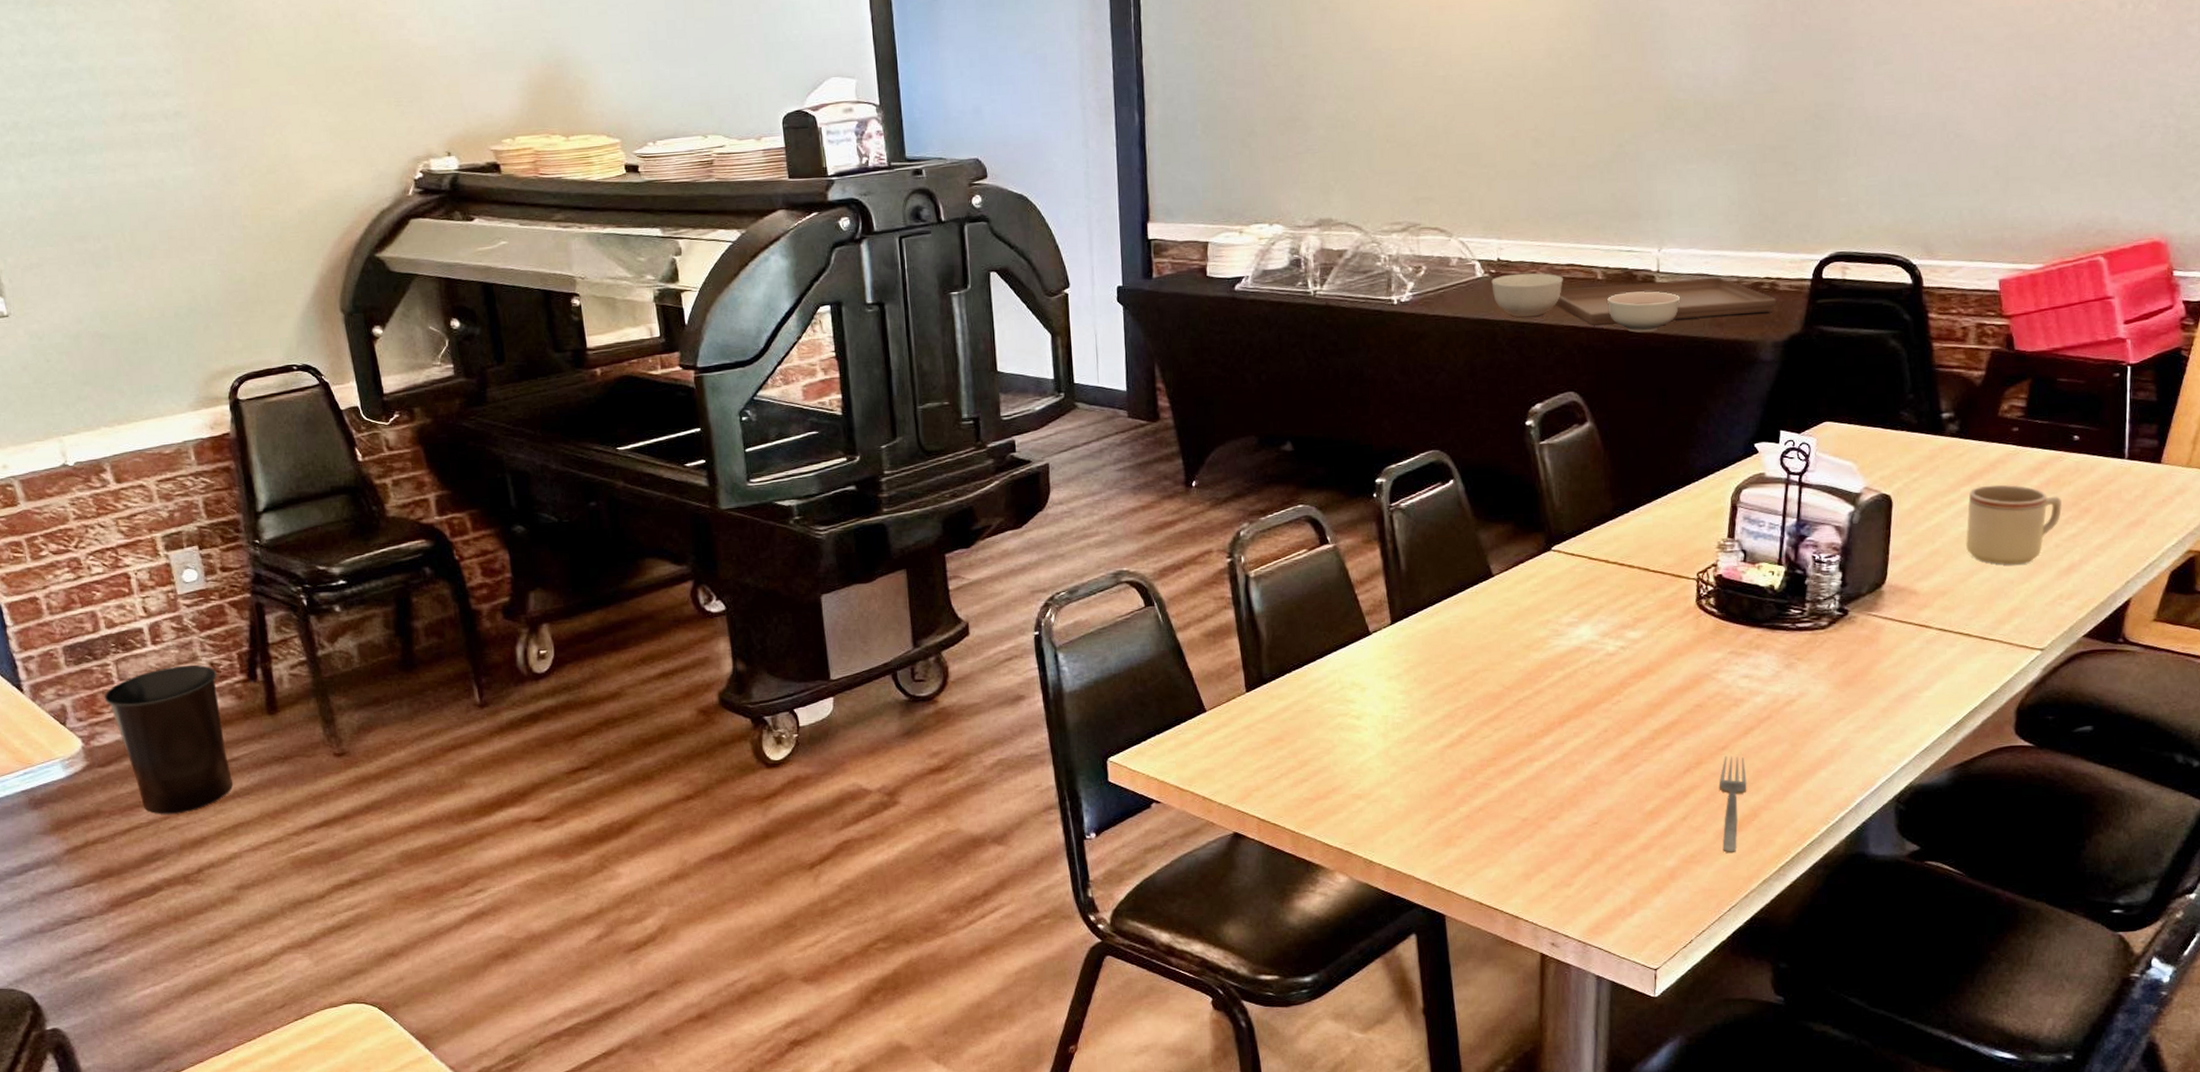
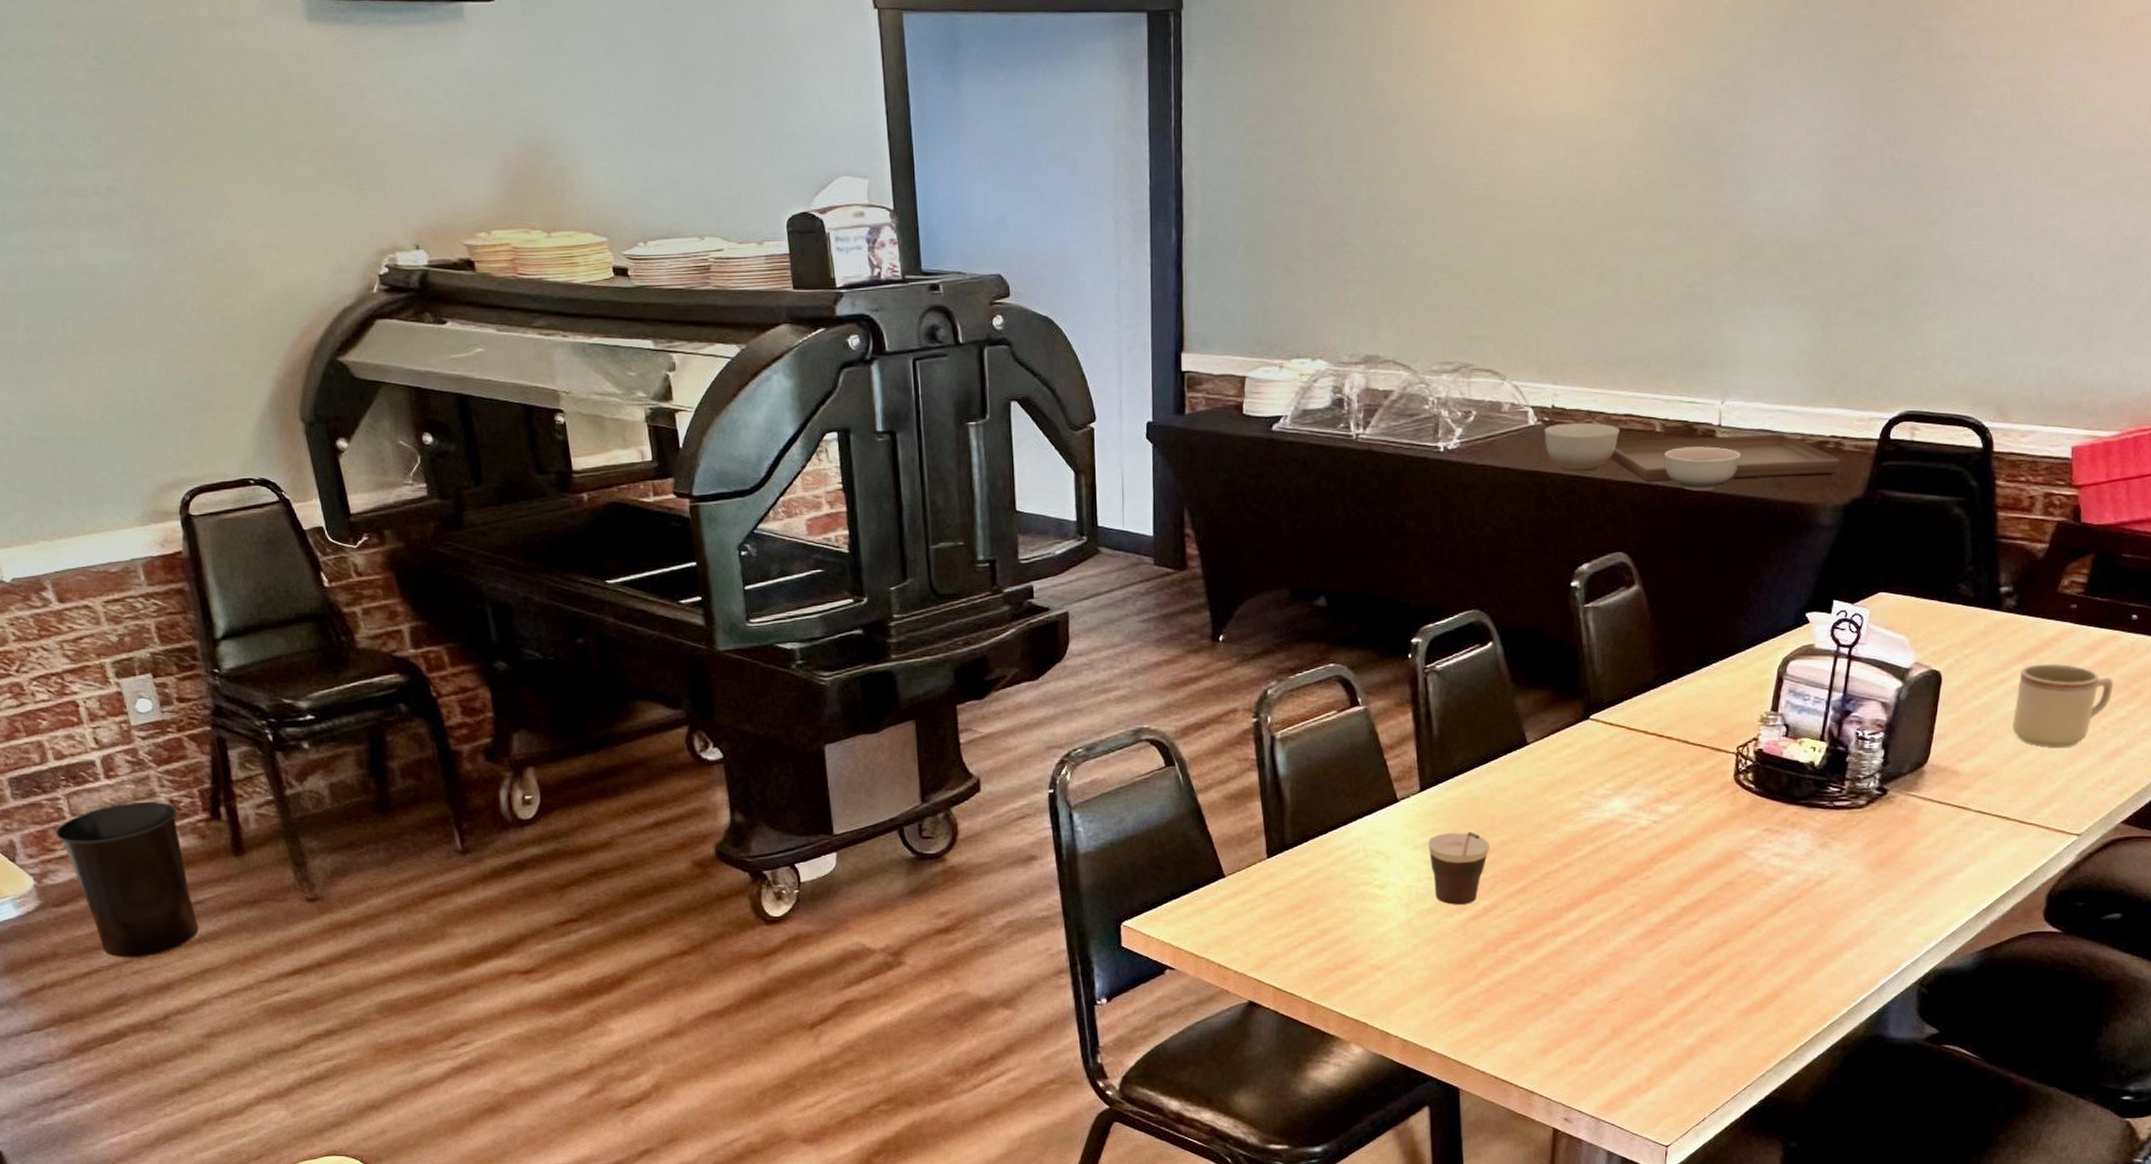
cup: none [1401,661,1462,733] -> present [1428,831,1489,905]
fork: present [1719,756,1747,854] -> none [1742,935,1772,1033]

